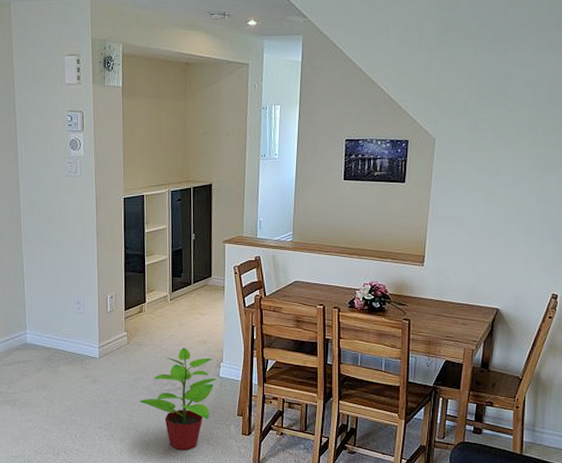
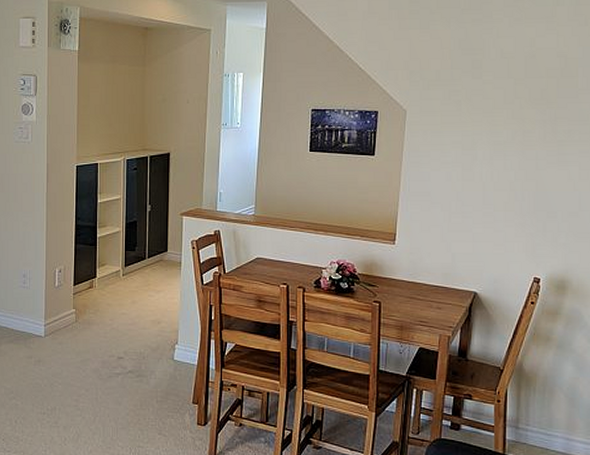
potted plant: present [139,347,217,450] -> none [86,327,171,440]

